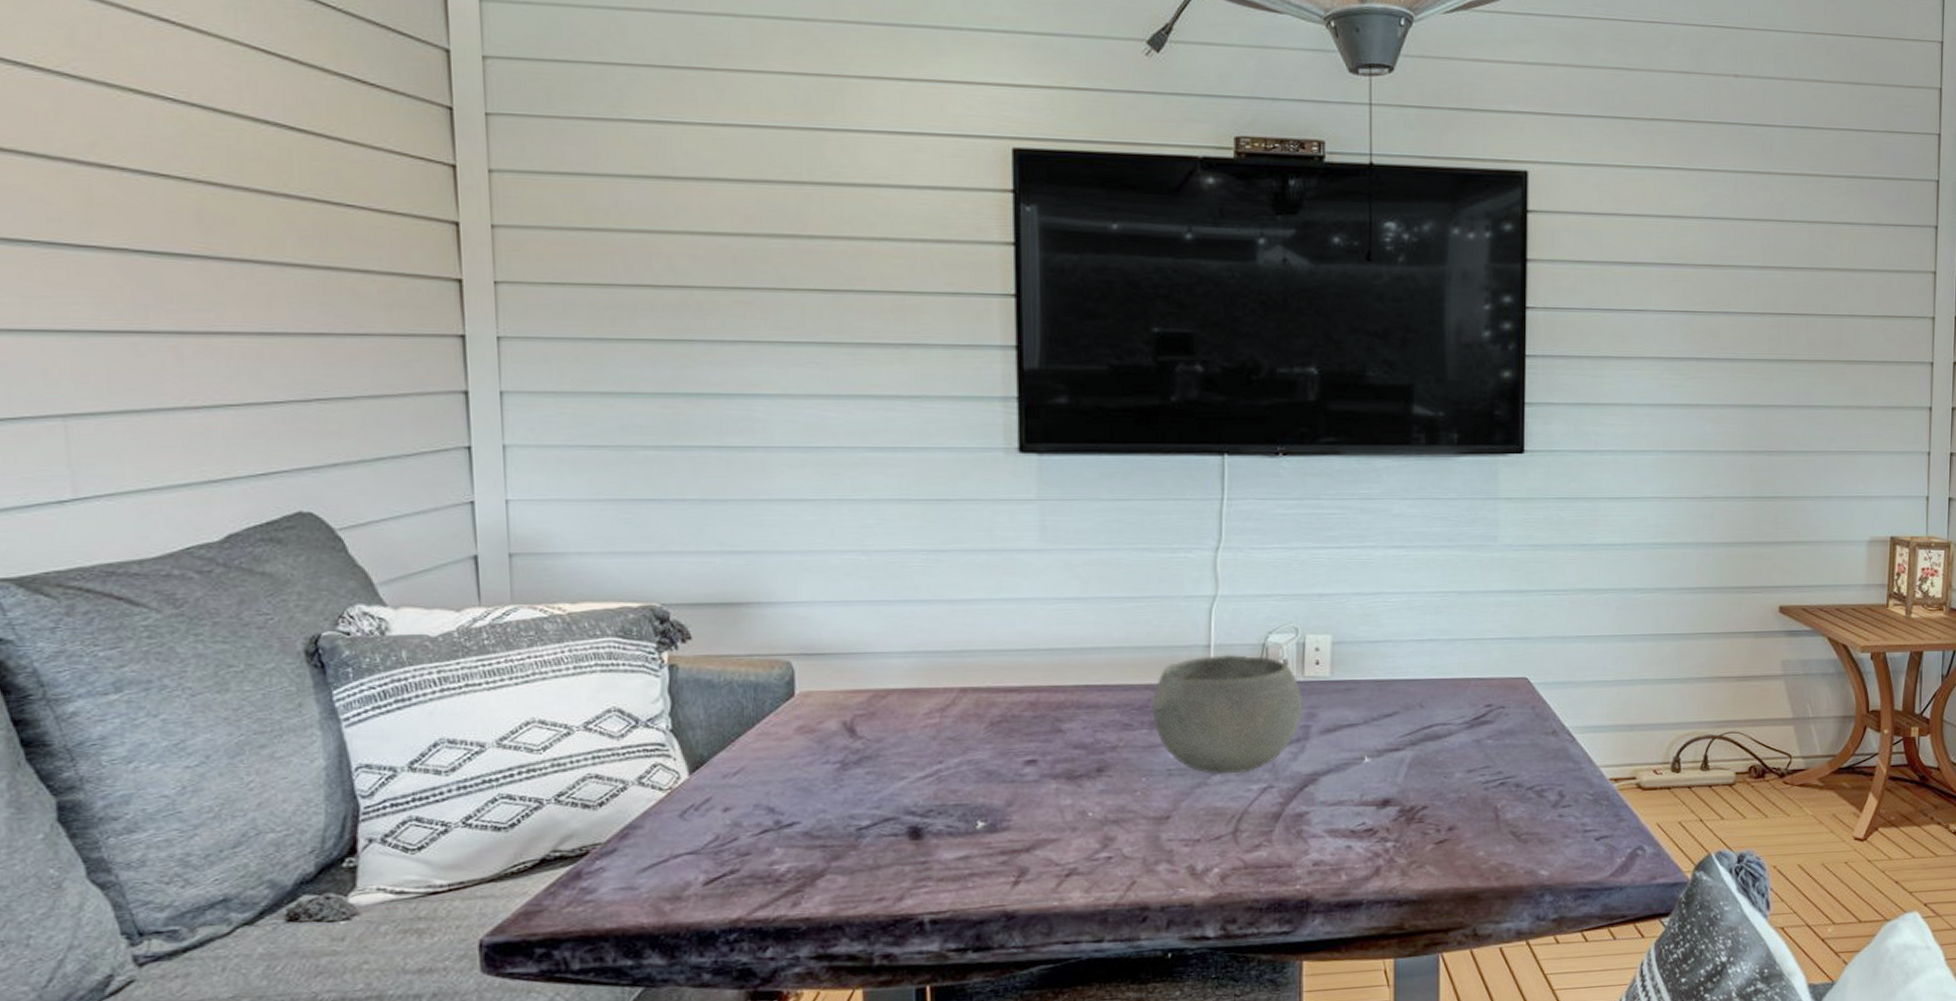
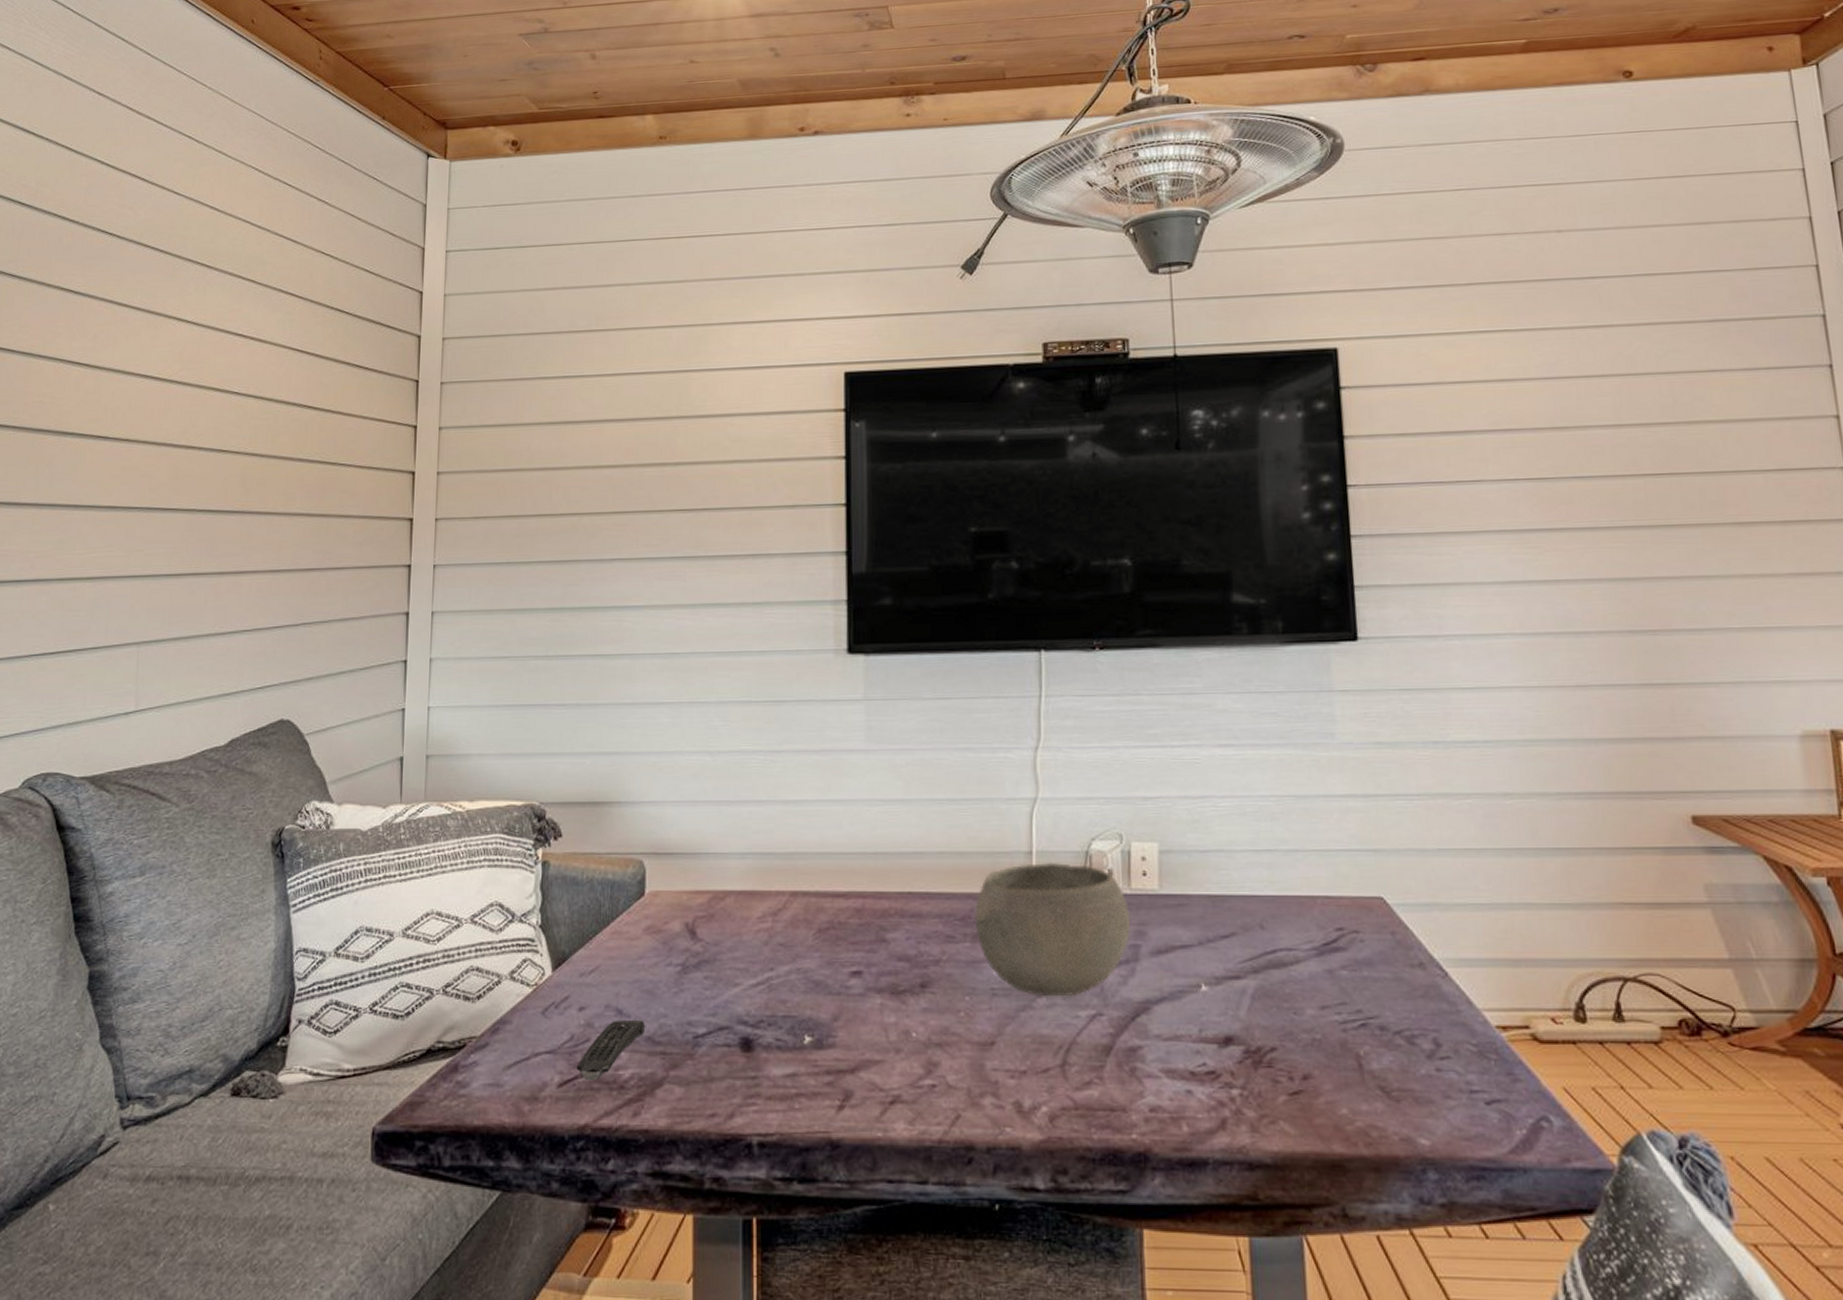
remote control: none [724,817,802,878] -> present [576,1020,646,1081]

